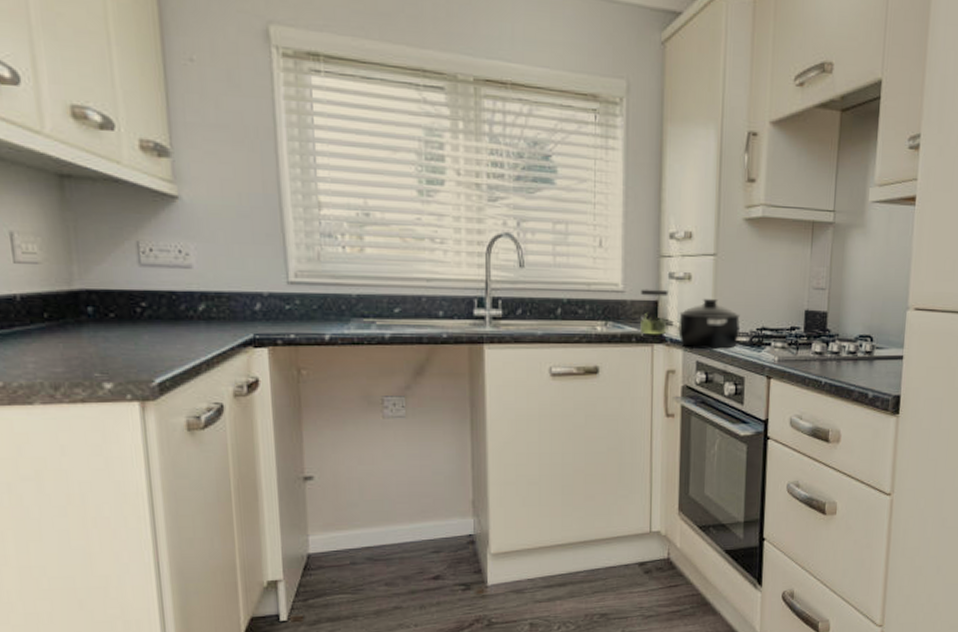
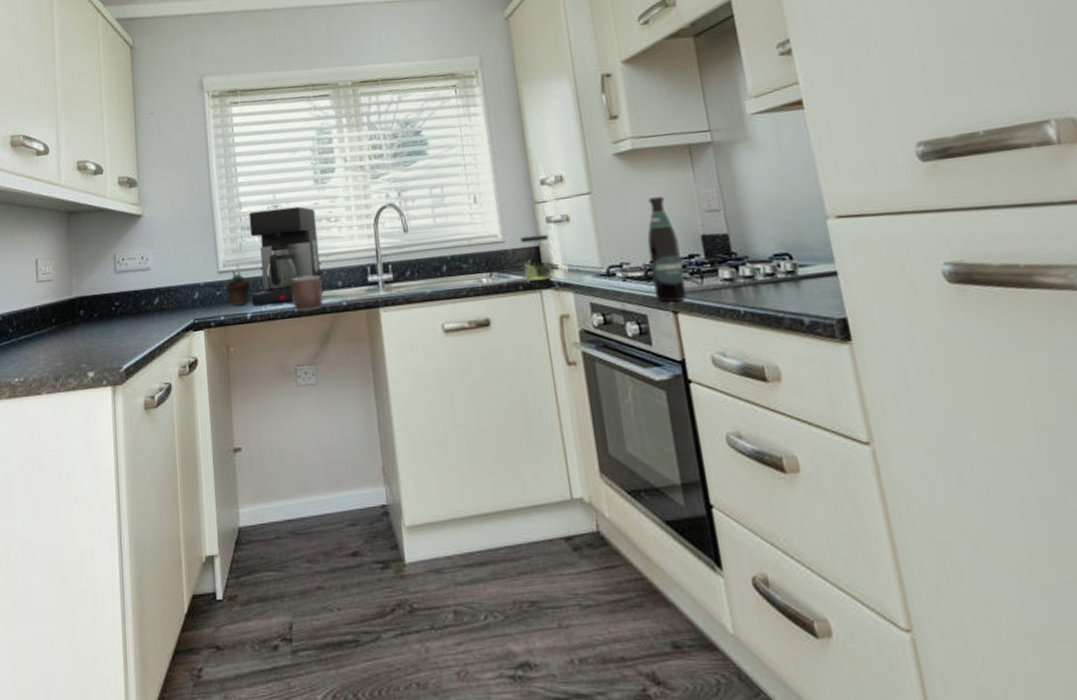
succulent plant: none [296,276,330,324] -> present [225,264,250,306]
coffee maker: none [331,216,421,329] -> present [249,206,324,306]
mug: none [382,301,420,341] -> present [291,276,323,313]
saucepan: present [678,298,740,350] -> none [563,236,632,290]
bottle: none [755,268,786,367] -> present [647,196,687,302]

